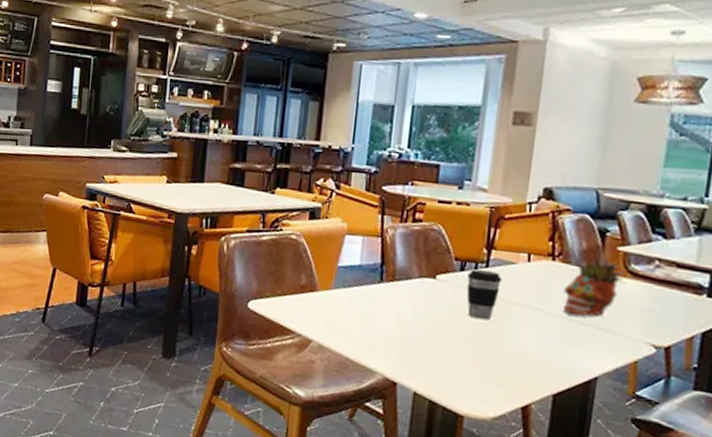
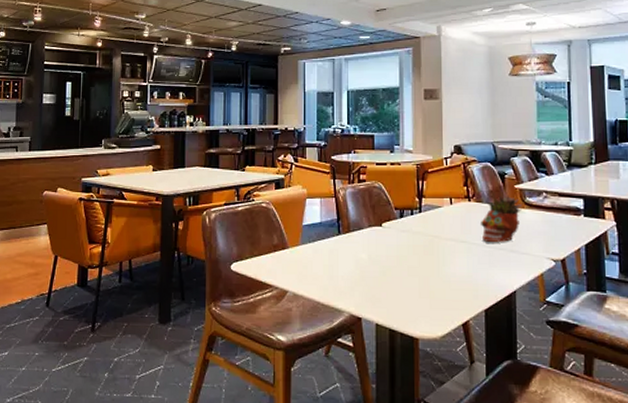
coffee cup: present [466,269,503,320] -> none [405,215,434,256]

